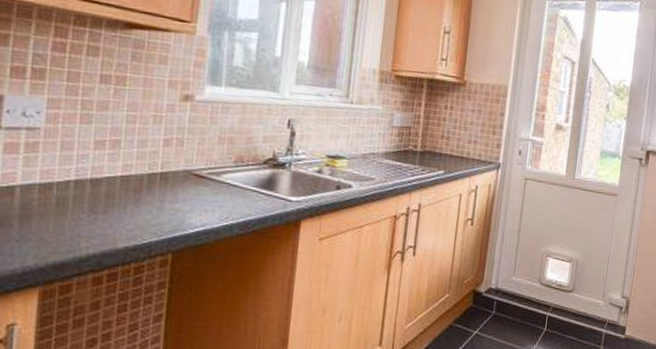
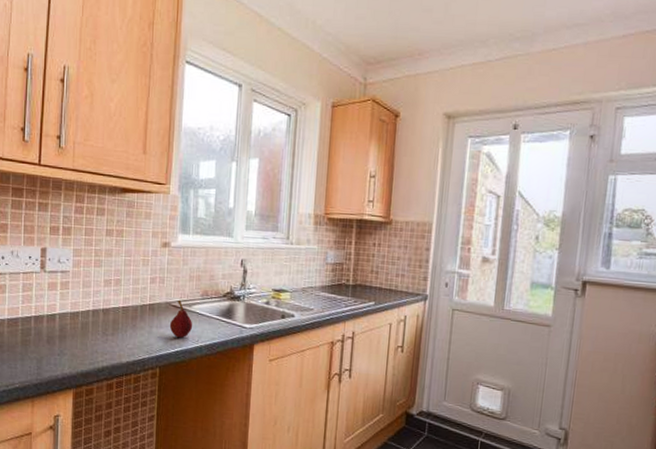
fruit: none [188,167,222,215] -> present [169,299,193,338]

